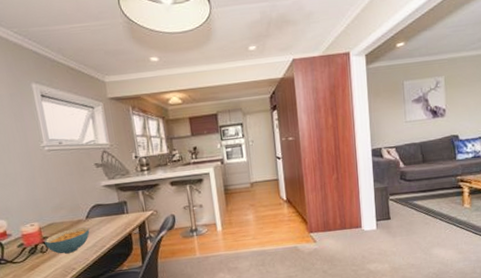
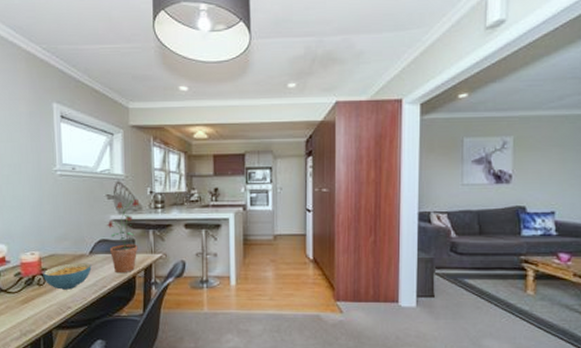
potted plant: none [99,164,131,233] -> present [107,198,141,274]

